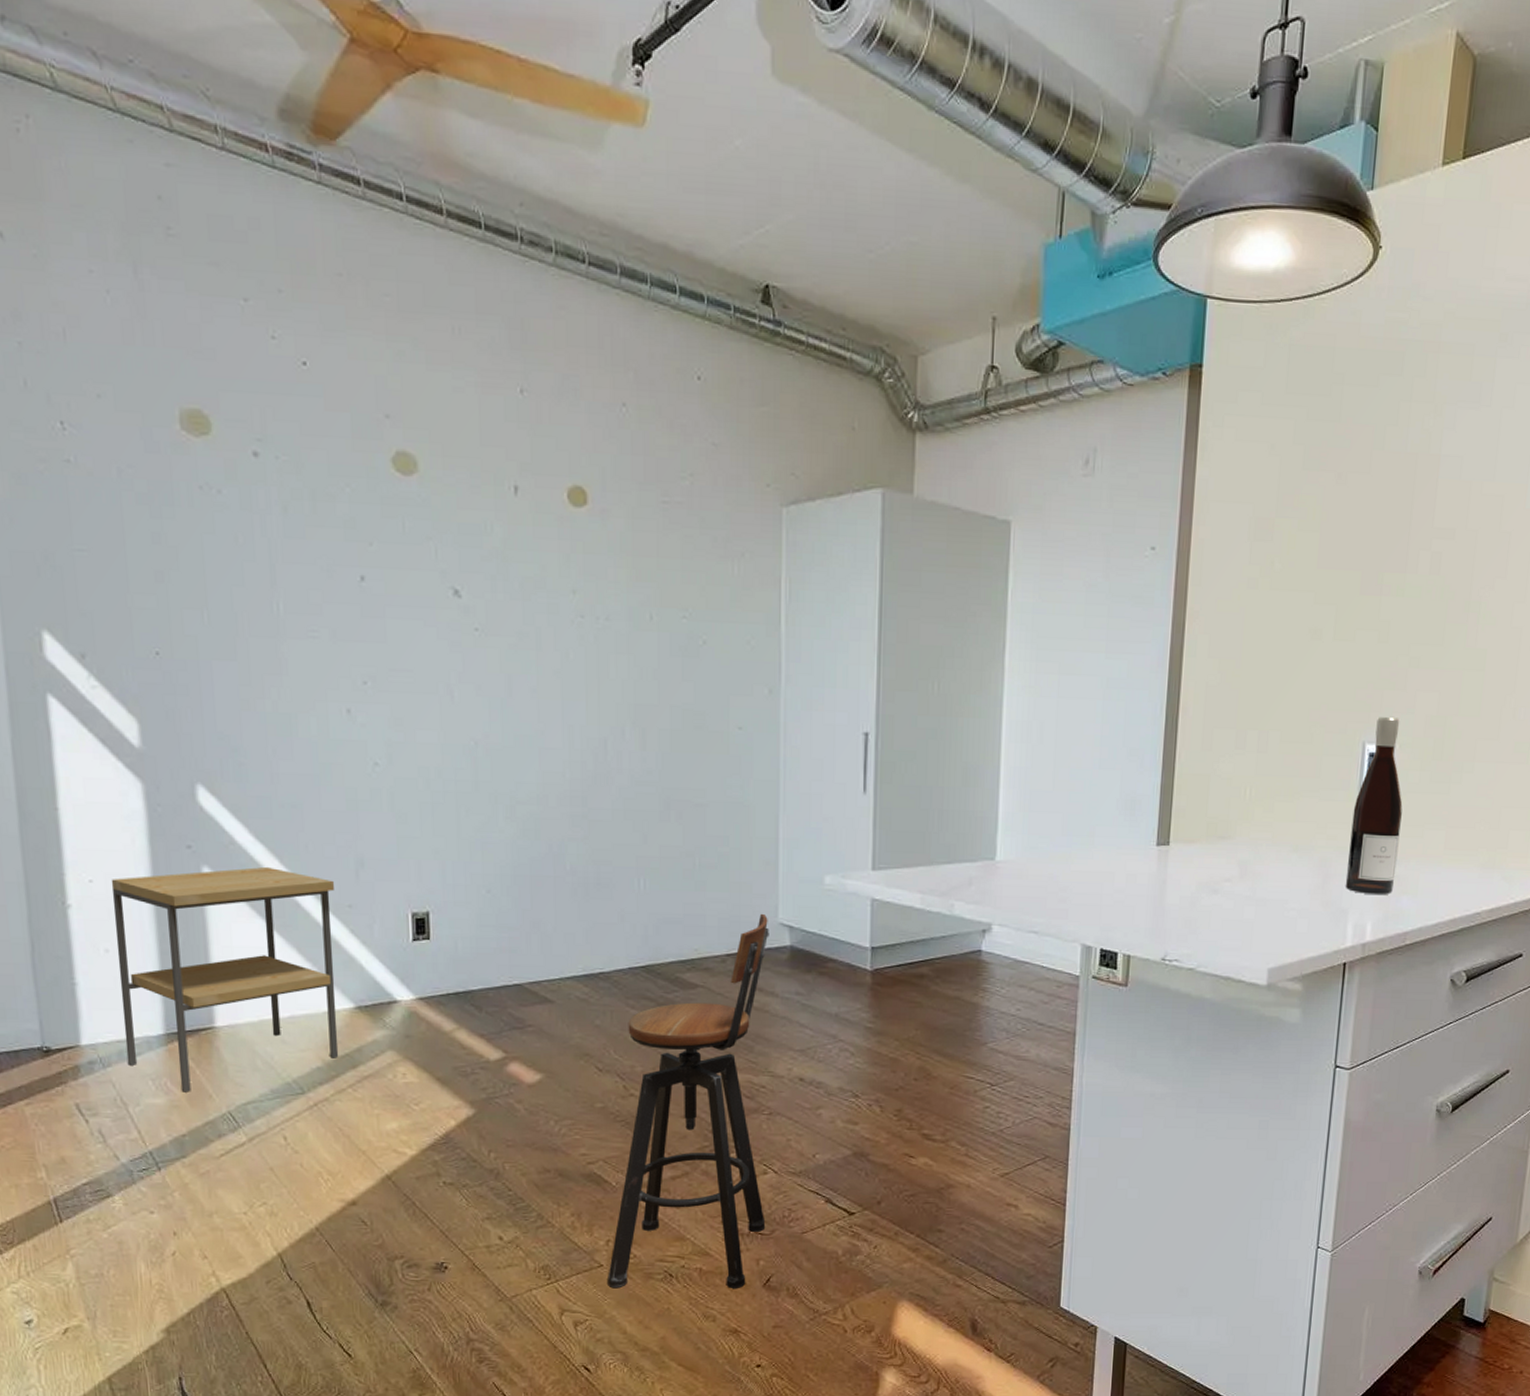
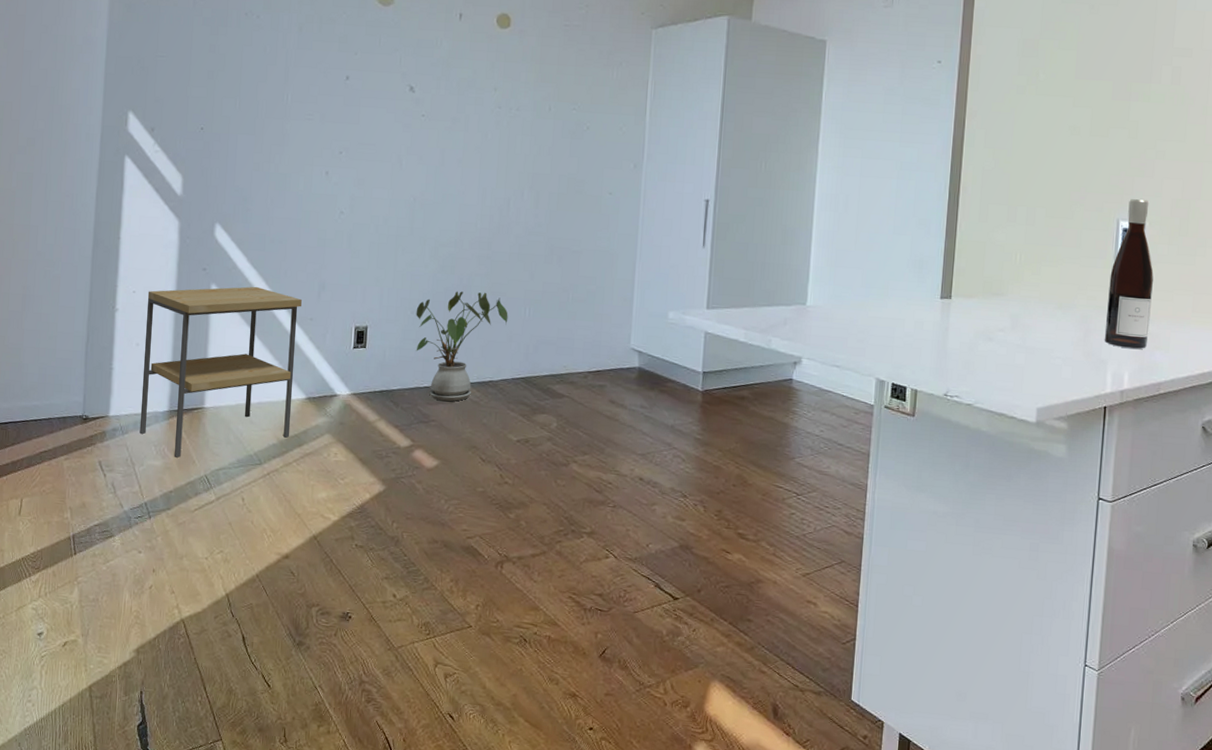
house plant: none [493,861,617,1002] -> present [416,291,508,402]
bar stool: present [608,913,769,1289] -> none [474,339,623,657]

